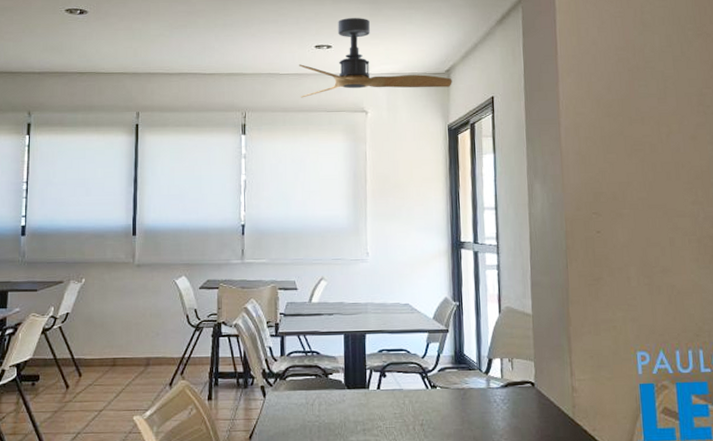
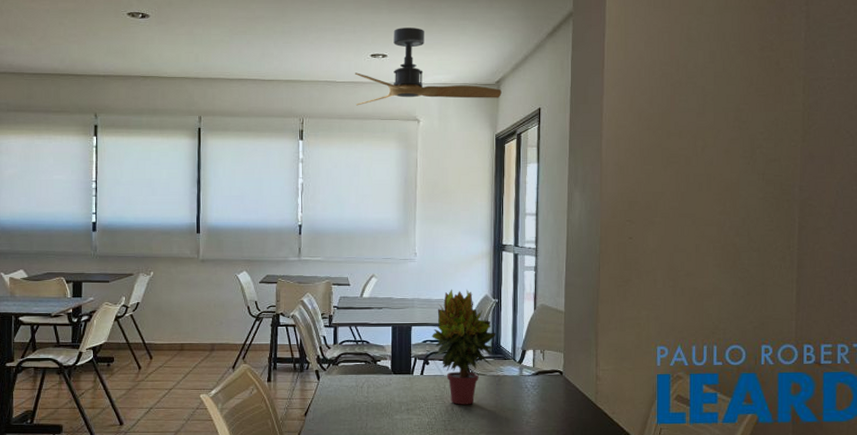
potted plant: none [388,291,459,423] -> present [432,289,496,405]

